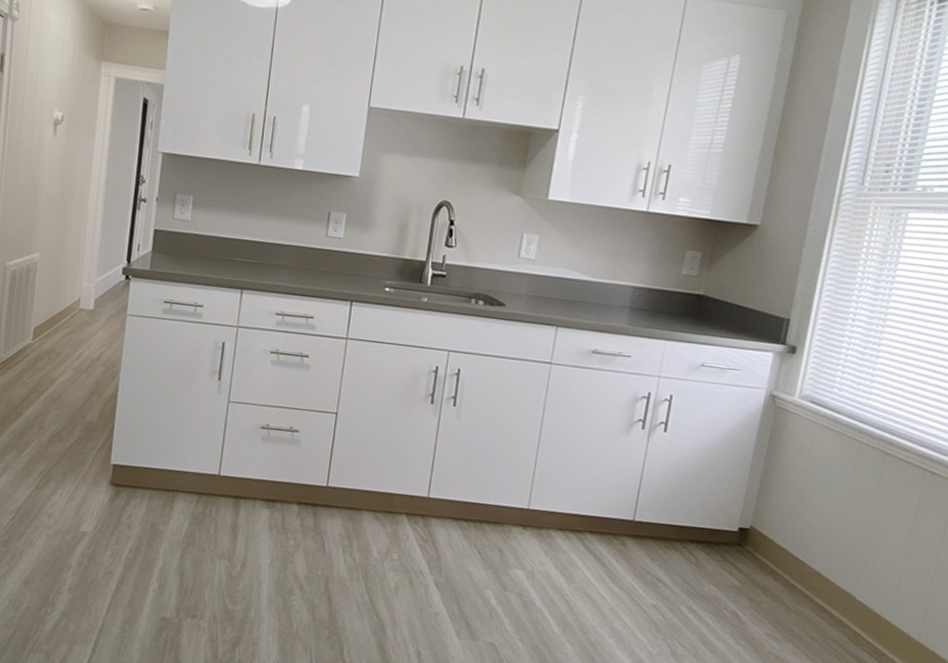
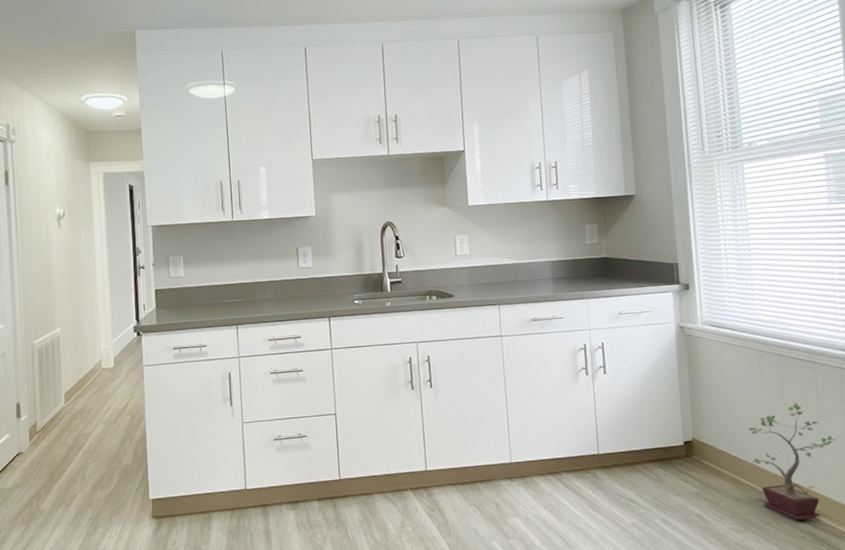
potted plant: none [814,512,925,645] -> present [748,403,837,521]

